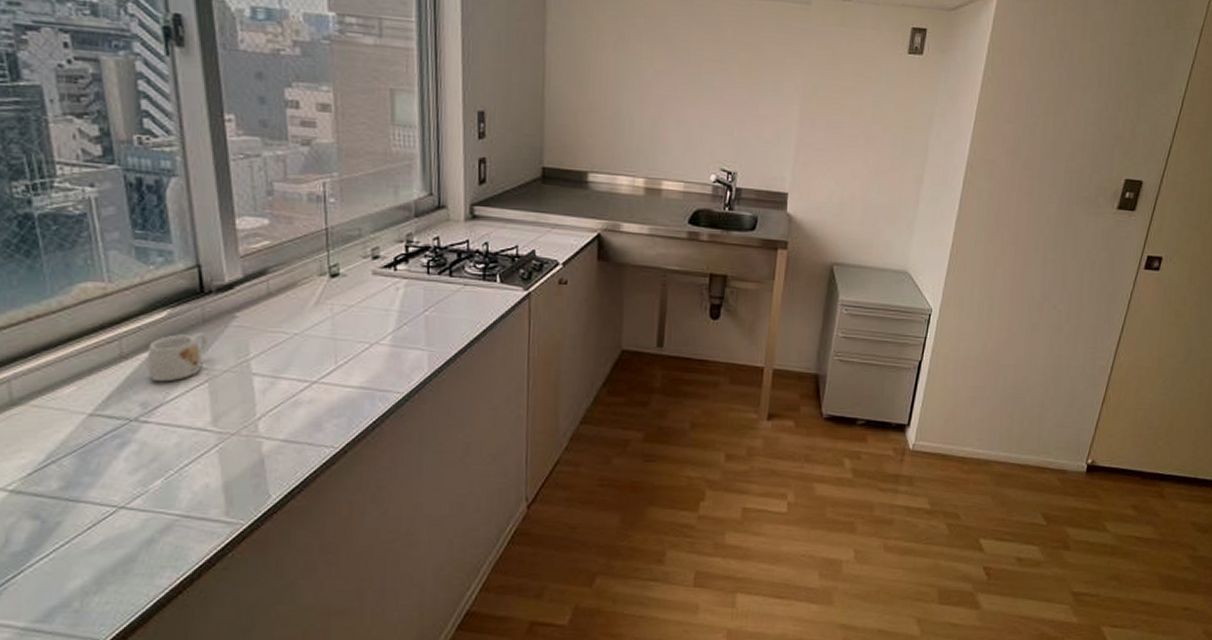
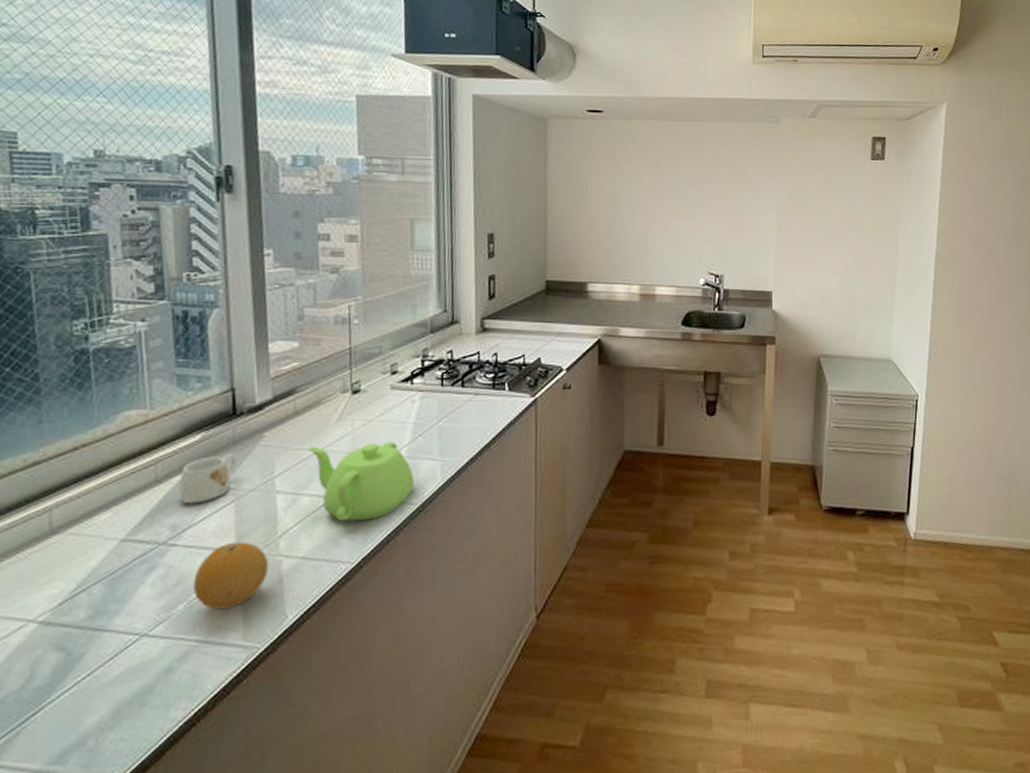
fruit: none [169,422,249,486] -> present [192,541,269,610]
teapot: none [286,329,400,407] -> present [309,441,415,522]

